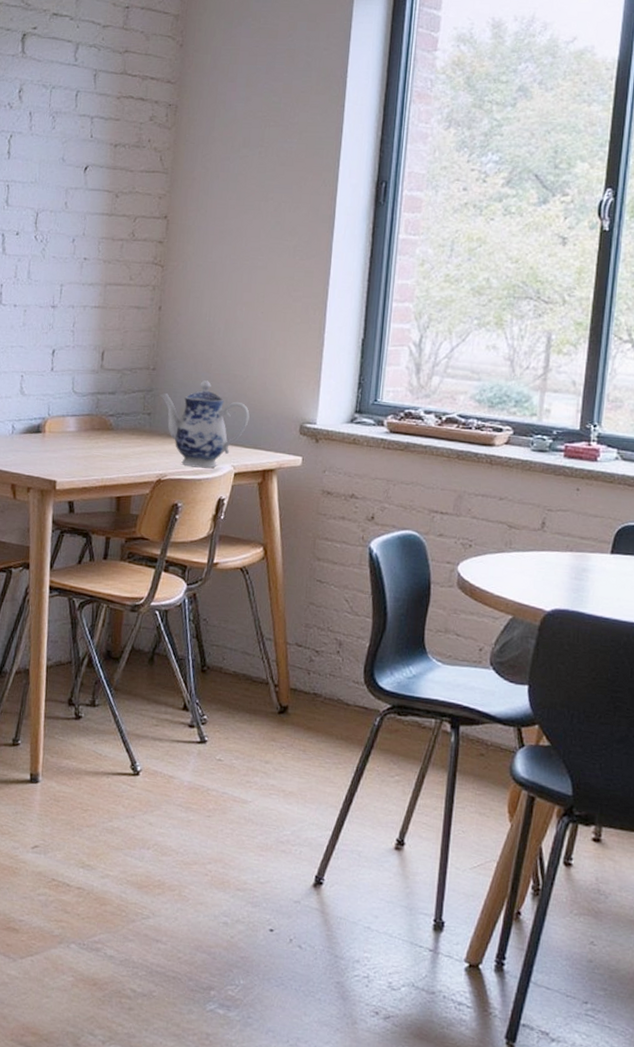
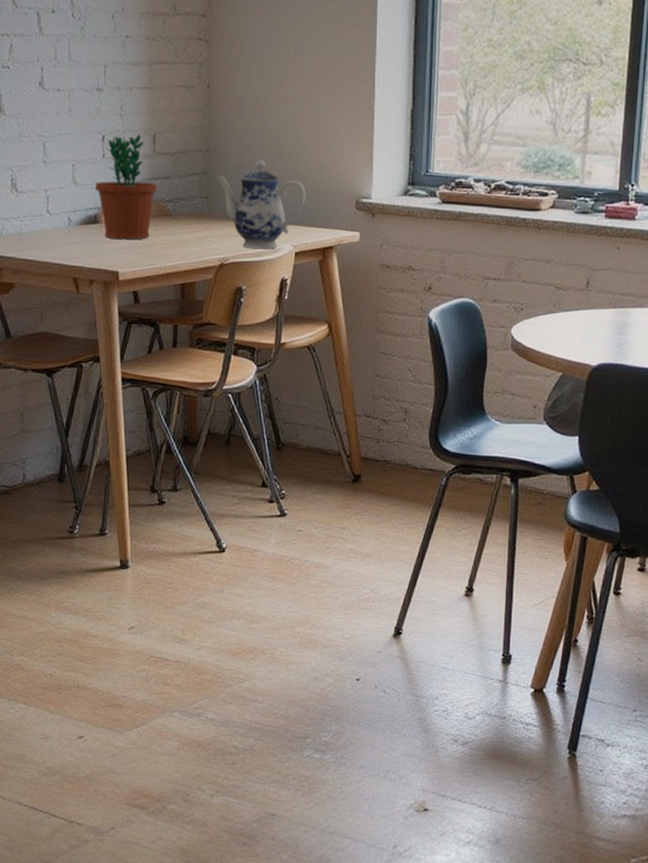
flower pot: none [41,350,101,451] -> present [95,134,156,240]

